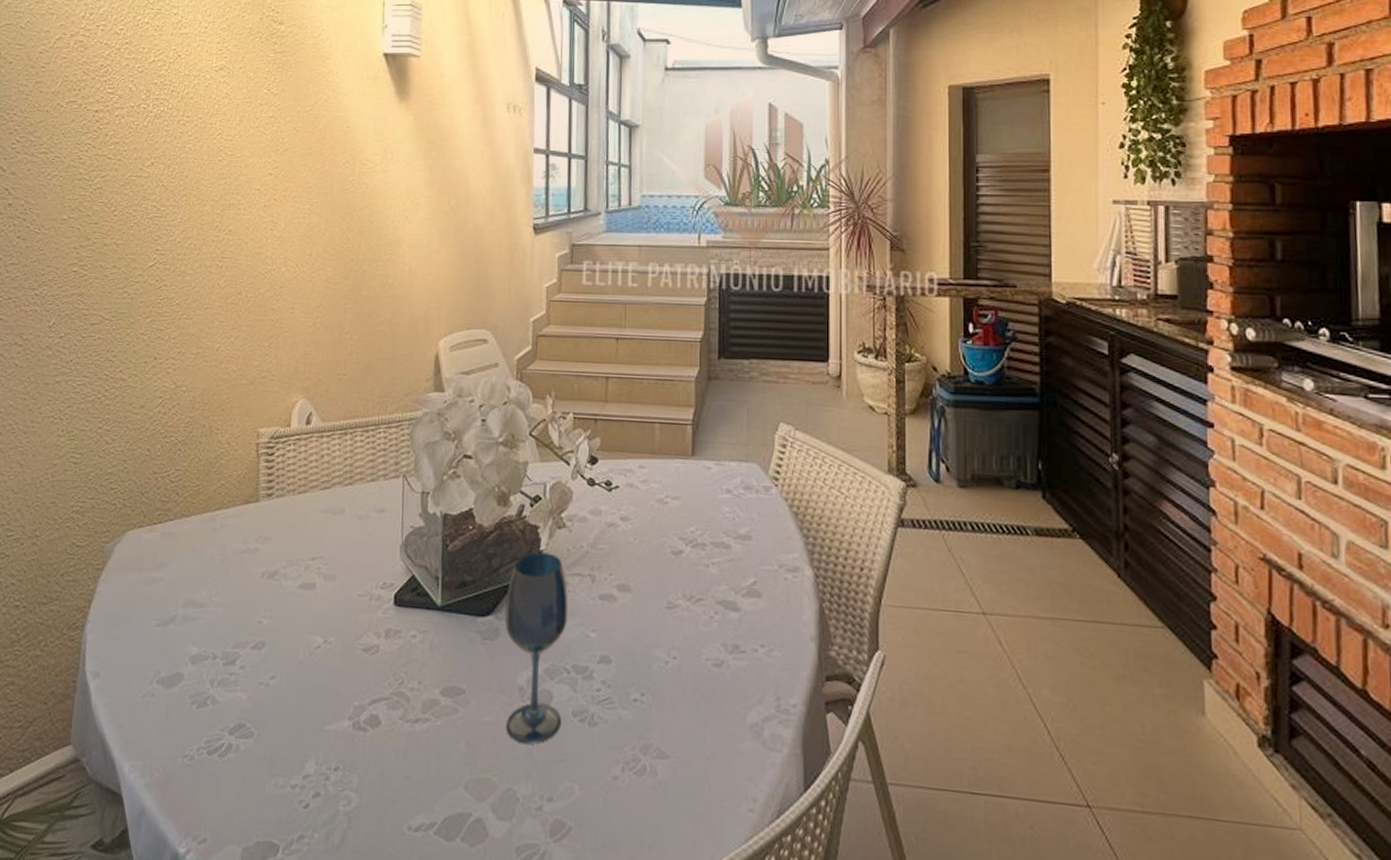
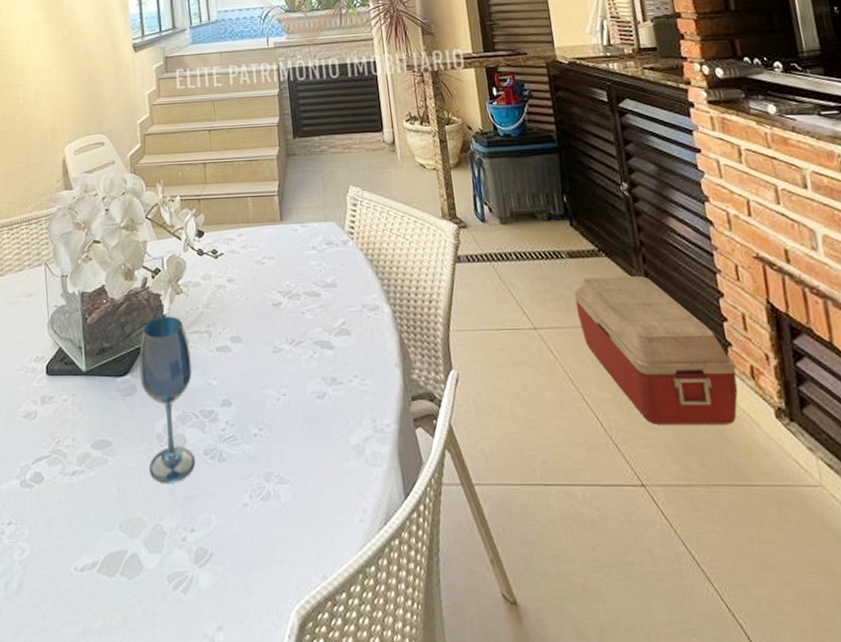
cooler: none [1036,561,1218,749] -> present [574,276,738,424]

